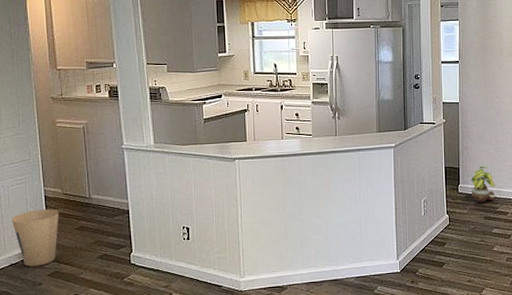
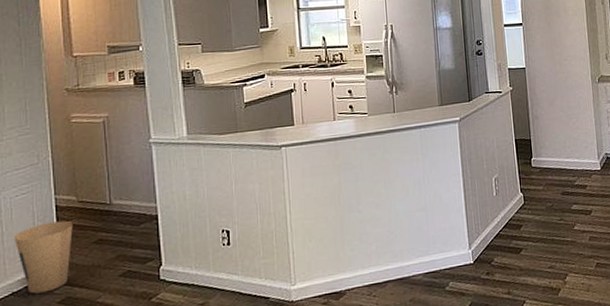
potted plant: present [470,166,496,204] -> none [544,135,572,178]

